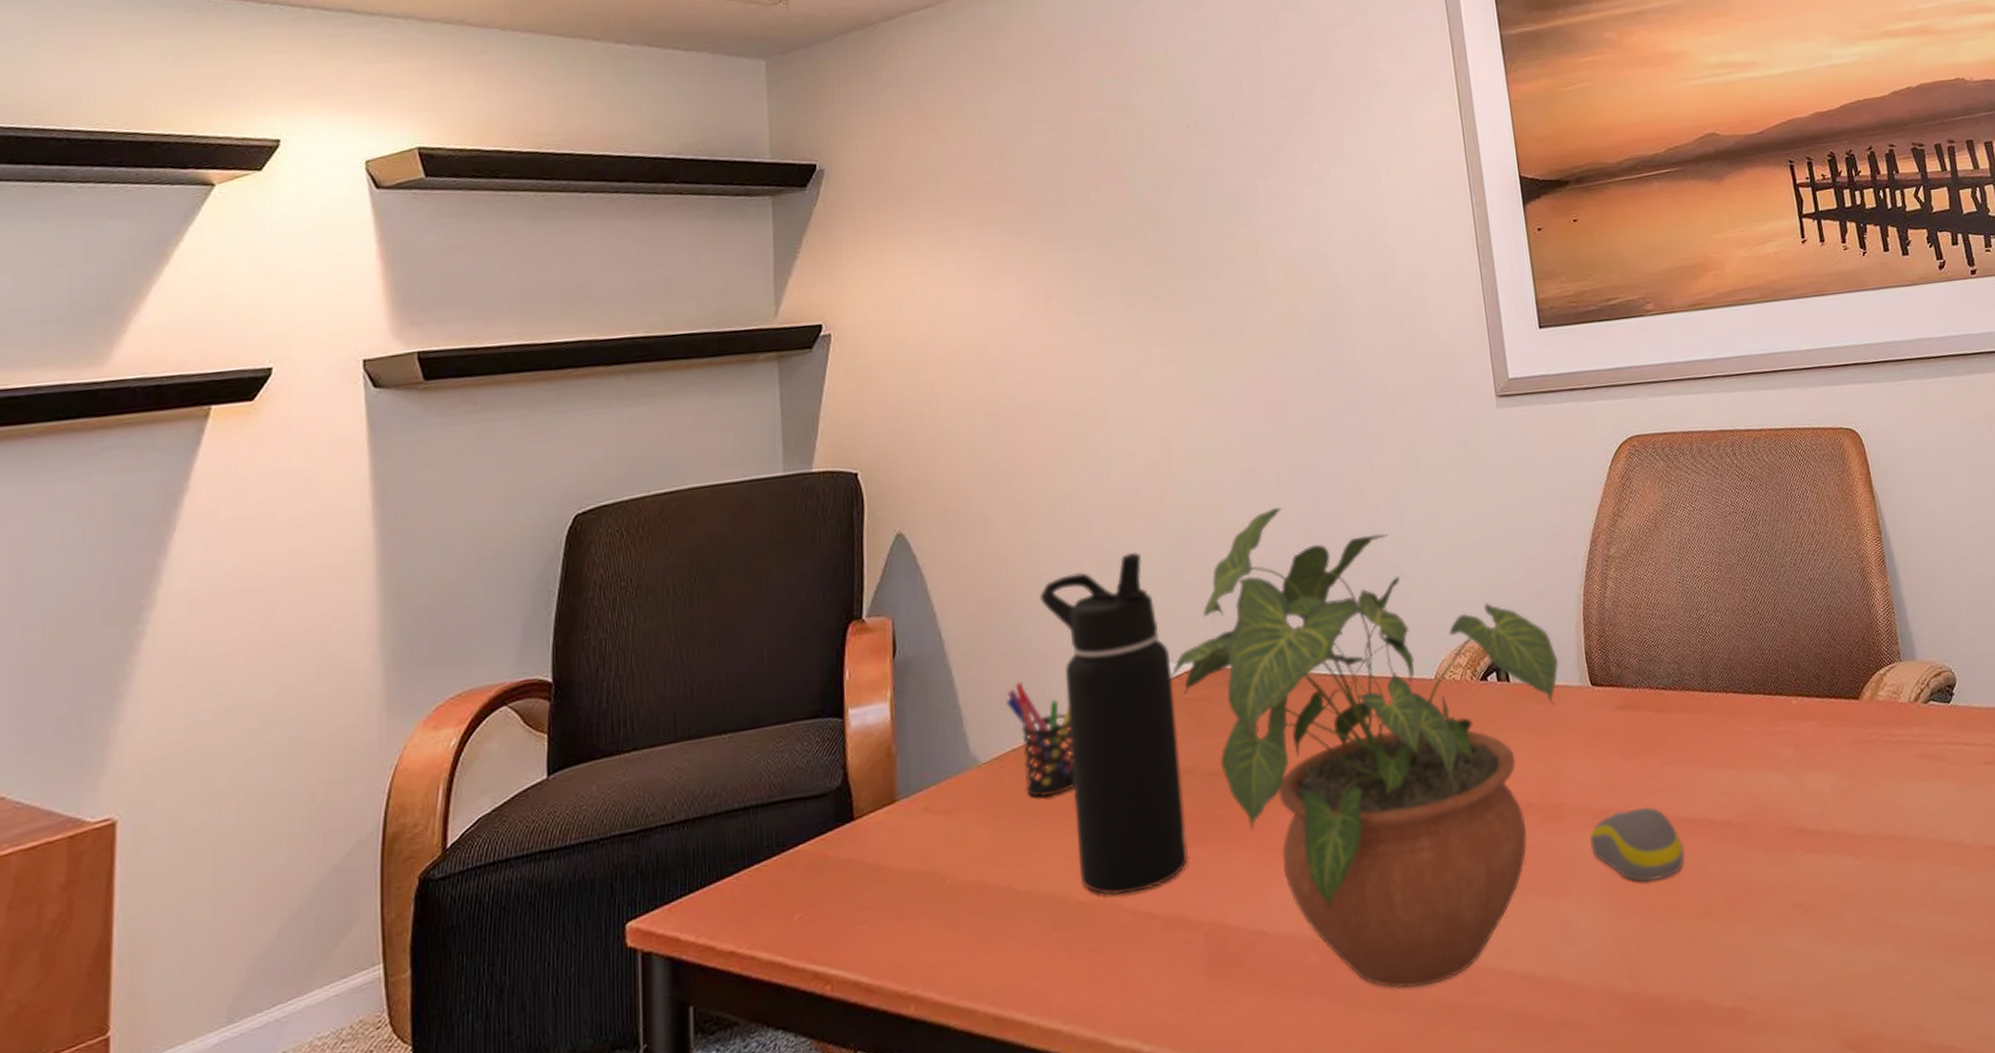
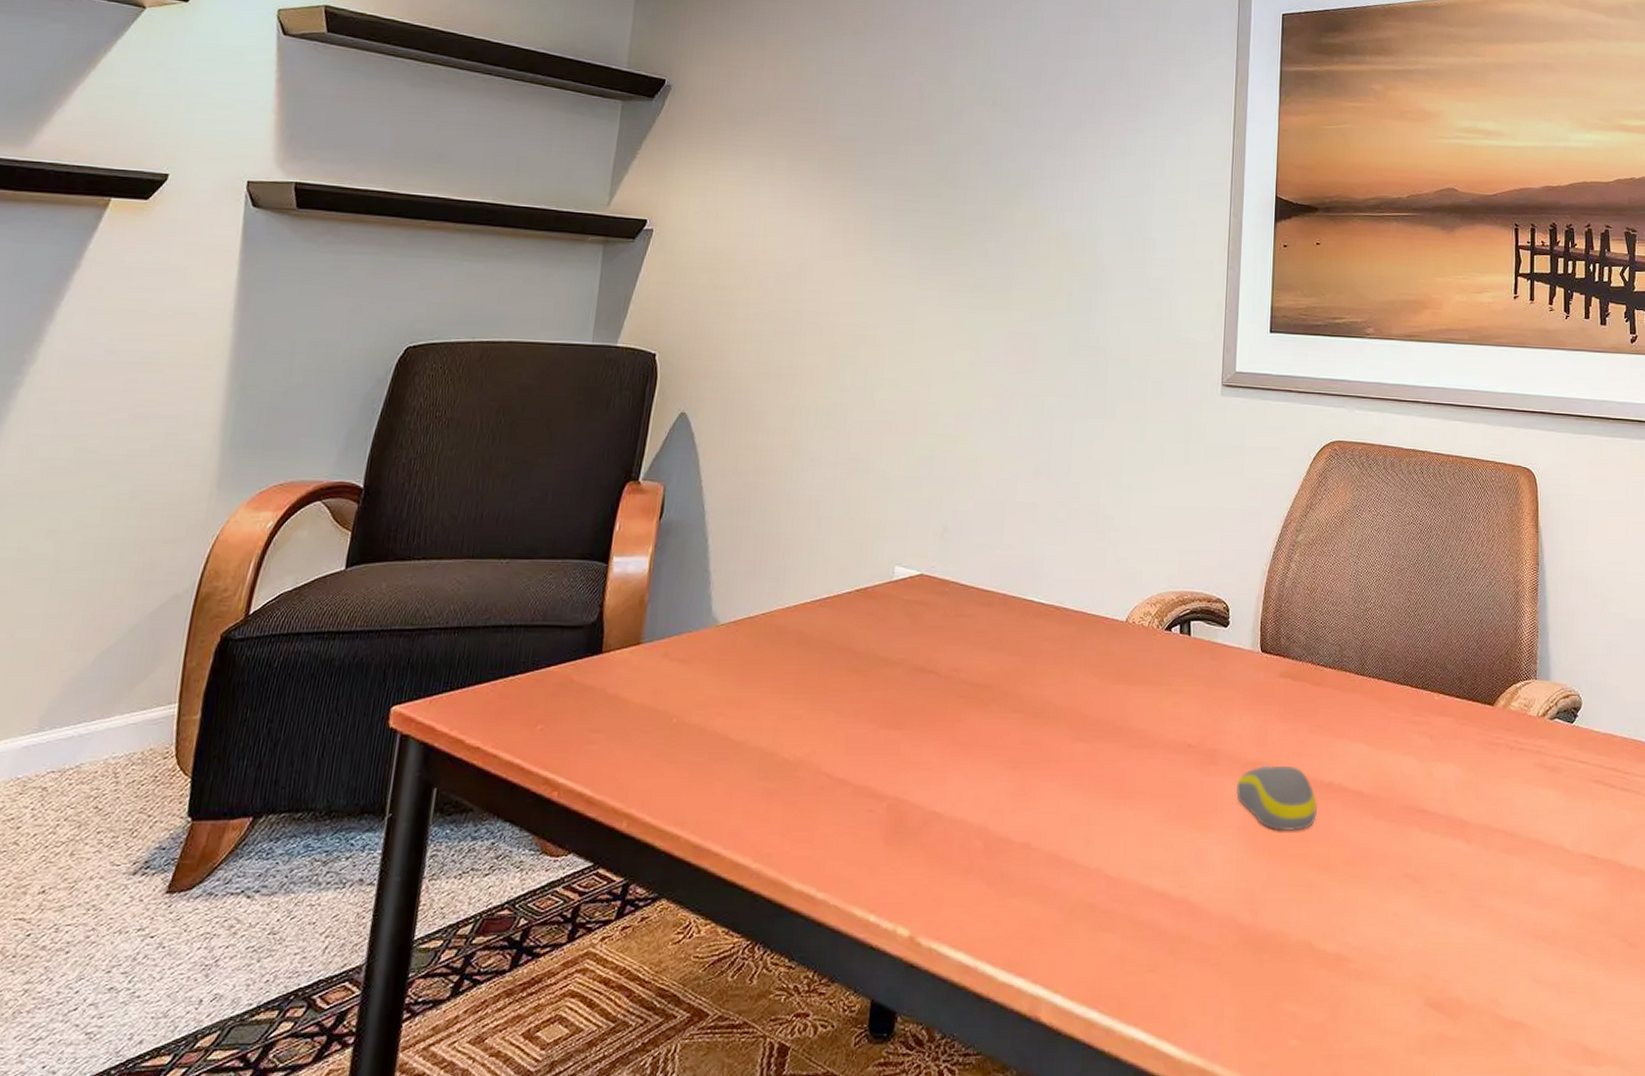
pen holder: present [1006,681,1075,797] -> none [750,558,804,663]
water bottle: present [1040,551,1188,895] -> none [789,464,899,760]
potted plant: present [1171,508,1558,988] -> none [897,449,1236,885]

